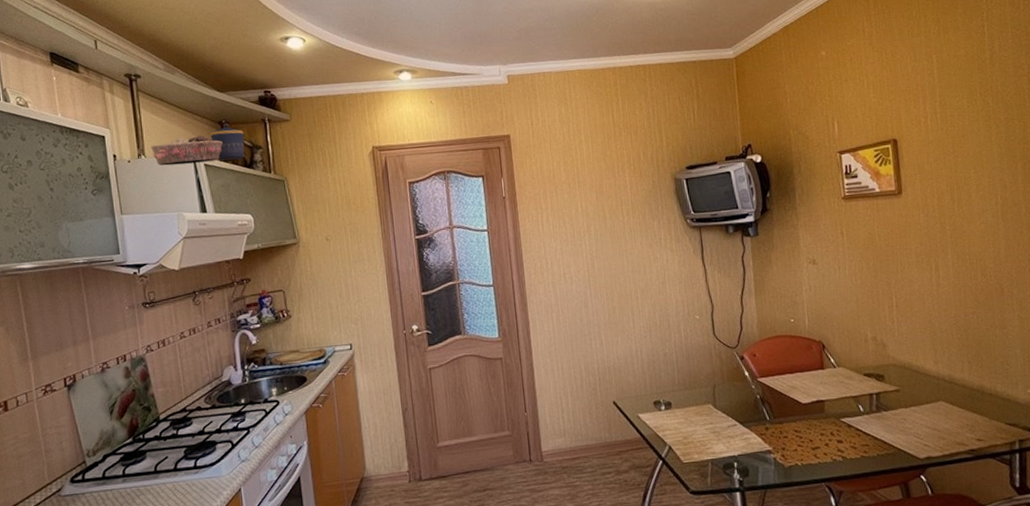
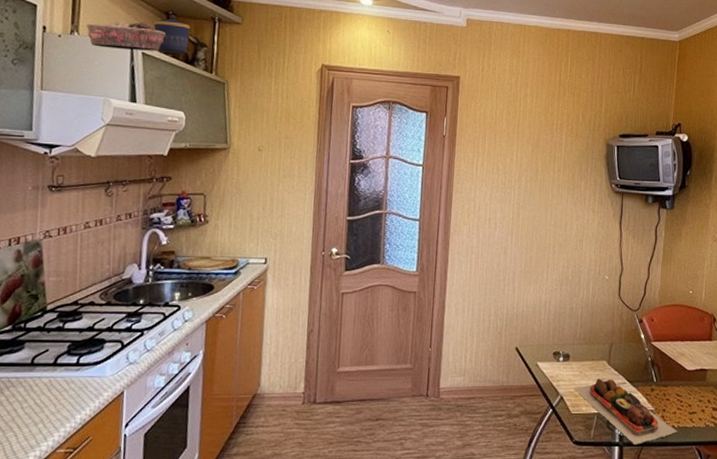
food tray: none [682,422,802,488] -> present [574,379,677,444]

